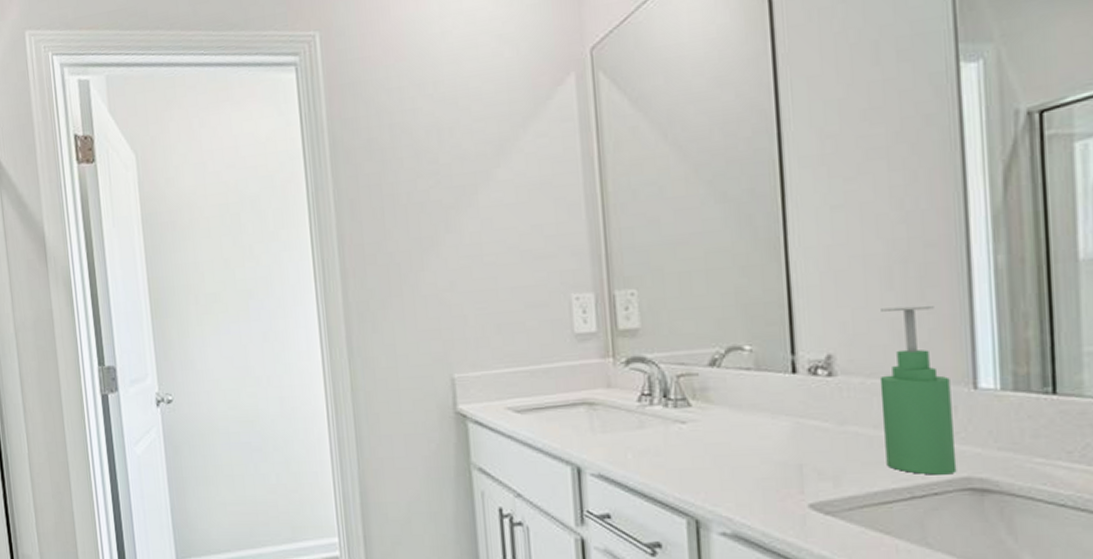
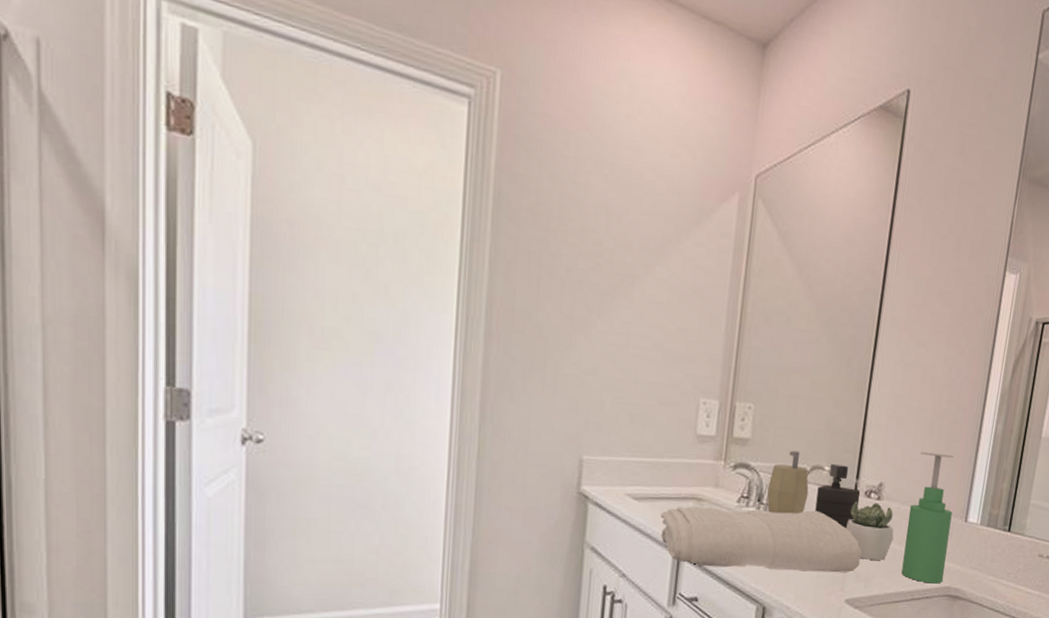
towel: none [549,399,821,478] -> present [660,506,862,573]
soap dispenser: none [673,333,729,409] -> present [767,451,809,514]
perfume bottle: none [740,340,803,417] -> present [815,463,861,529]
succulent plant: none [790,380,864,453] -> present [846,501,894,561]

